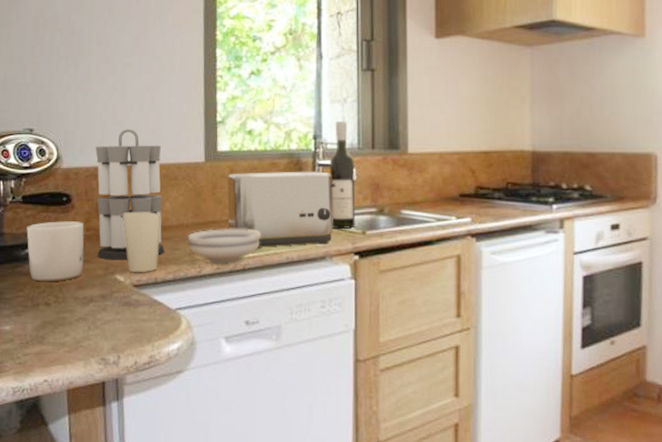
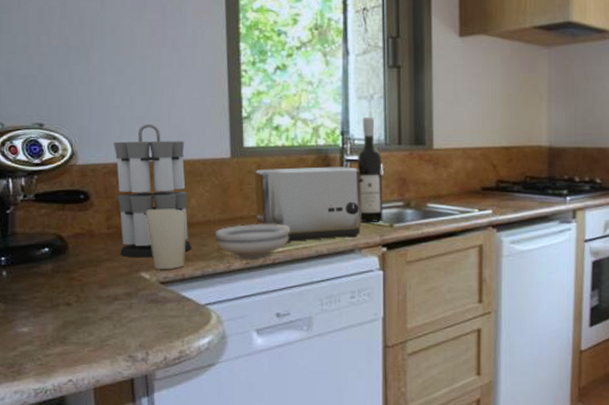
mug: present [26,221,85,282] -> none [41,219,106,282]

